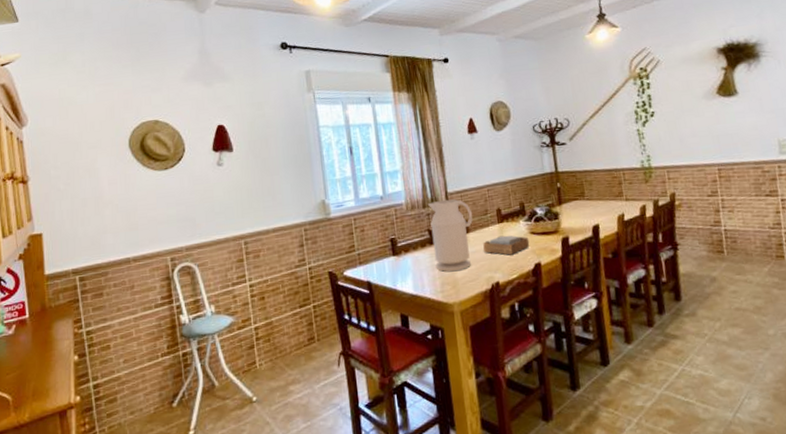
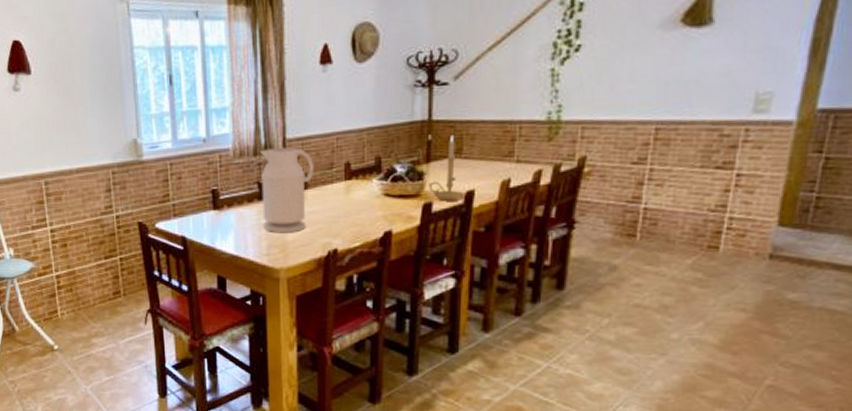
napkin holder: present [483,235,530,255] -> none [323,195,382,219]
candle holder: none [563,182,592,235] -> present [428,135,465,201]

